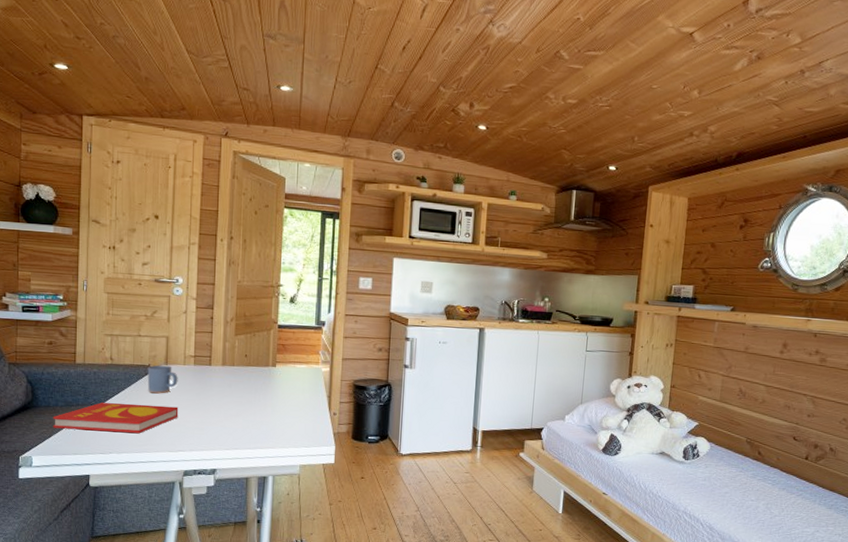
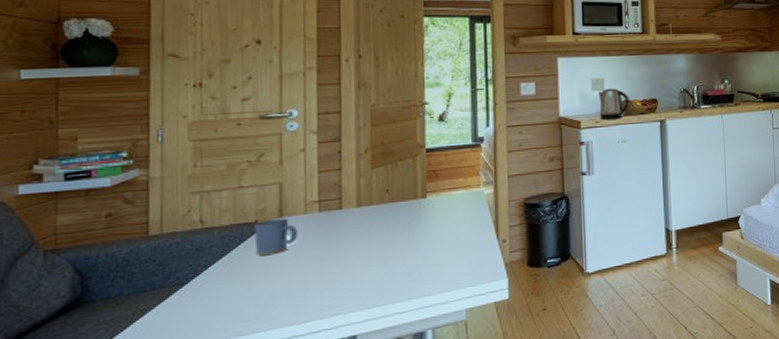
book: present [53,402,179,434] -> none [115,267,301,326]
kettle: none [425,292,454,323] -> present [599,88,630,121]

